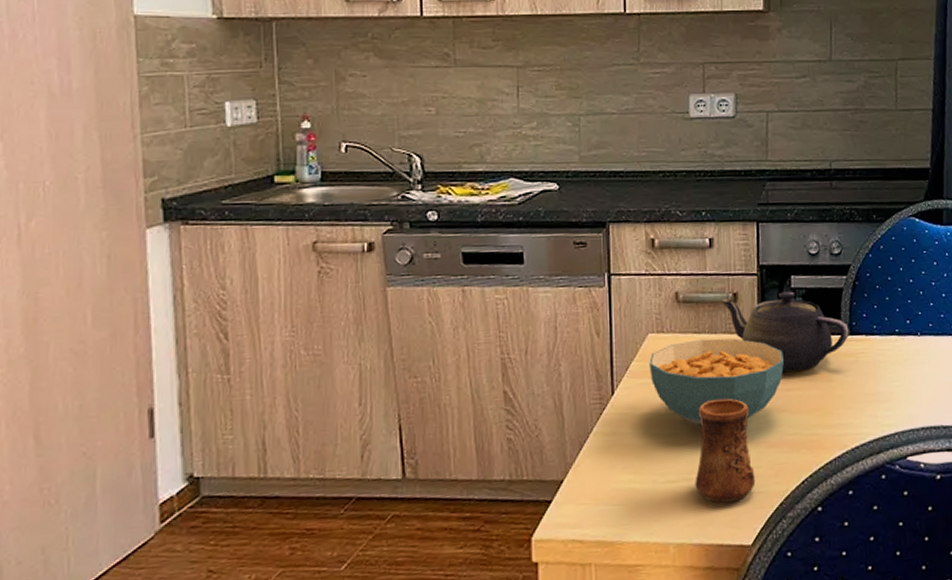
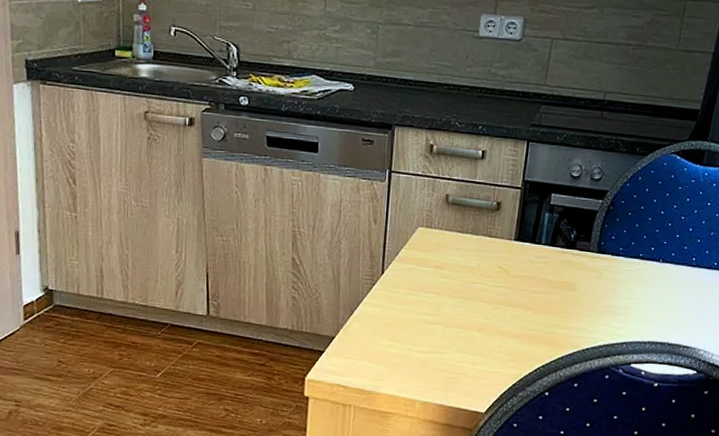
cereal bowl: present [649,338,784,427] -> none [416,238,535,312]
cup: present [695,398,756,503] -> none [443,290,498,377]
teapot: present [720,291,849,371] -> none [485,205,597,277]

